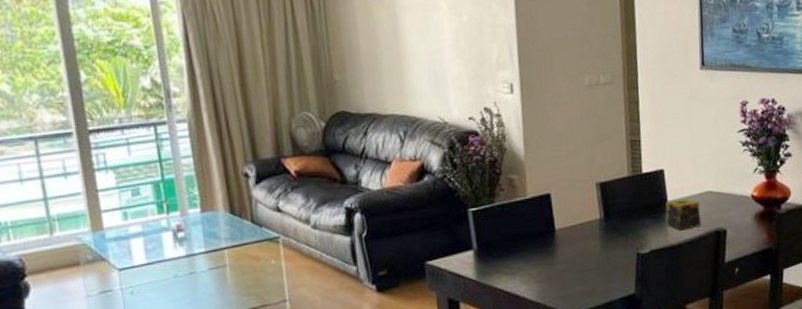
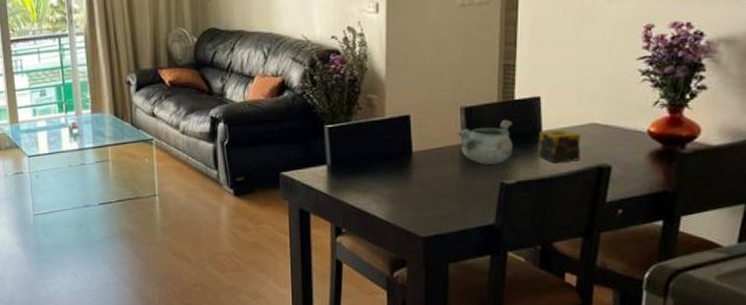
decorative bowl: none [595,192,646,237] -> present [457,119,514,165]

